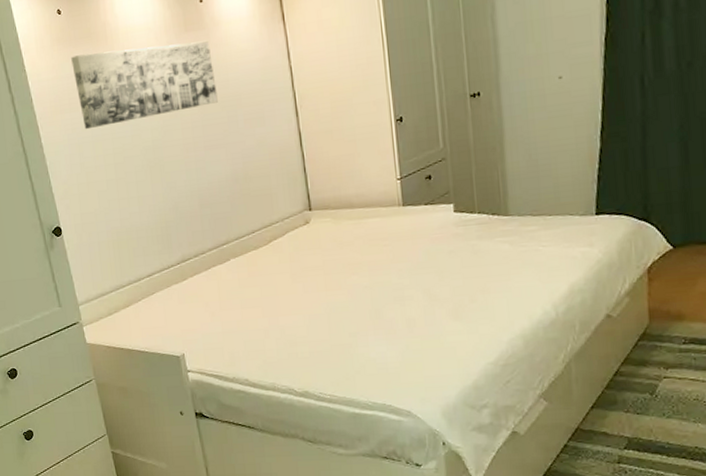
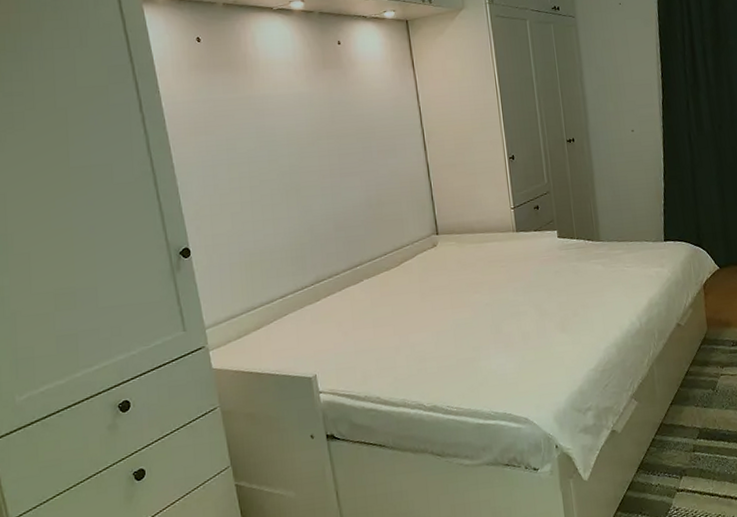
wall art: present [71,41,218,130] -> none [209,78,353,153]

